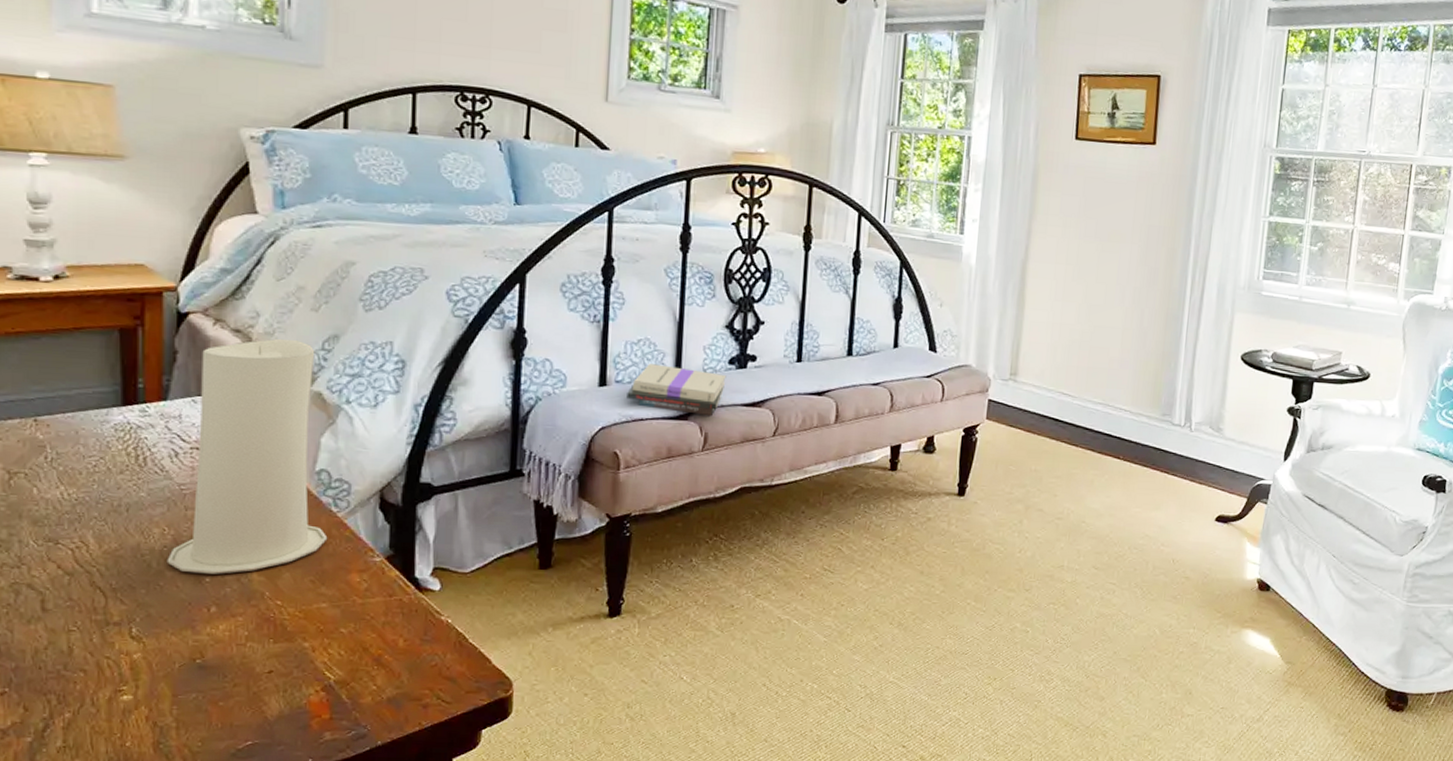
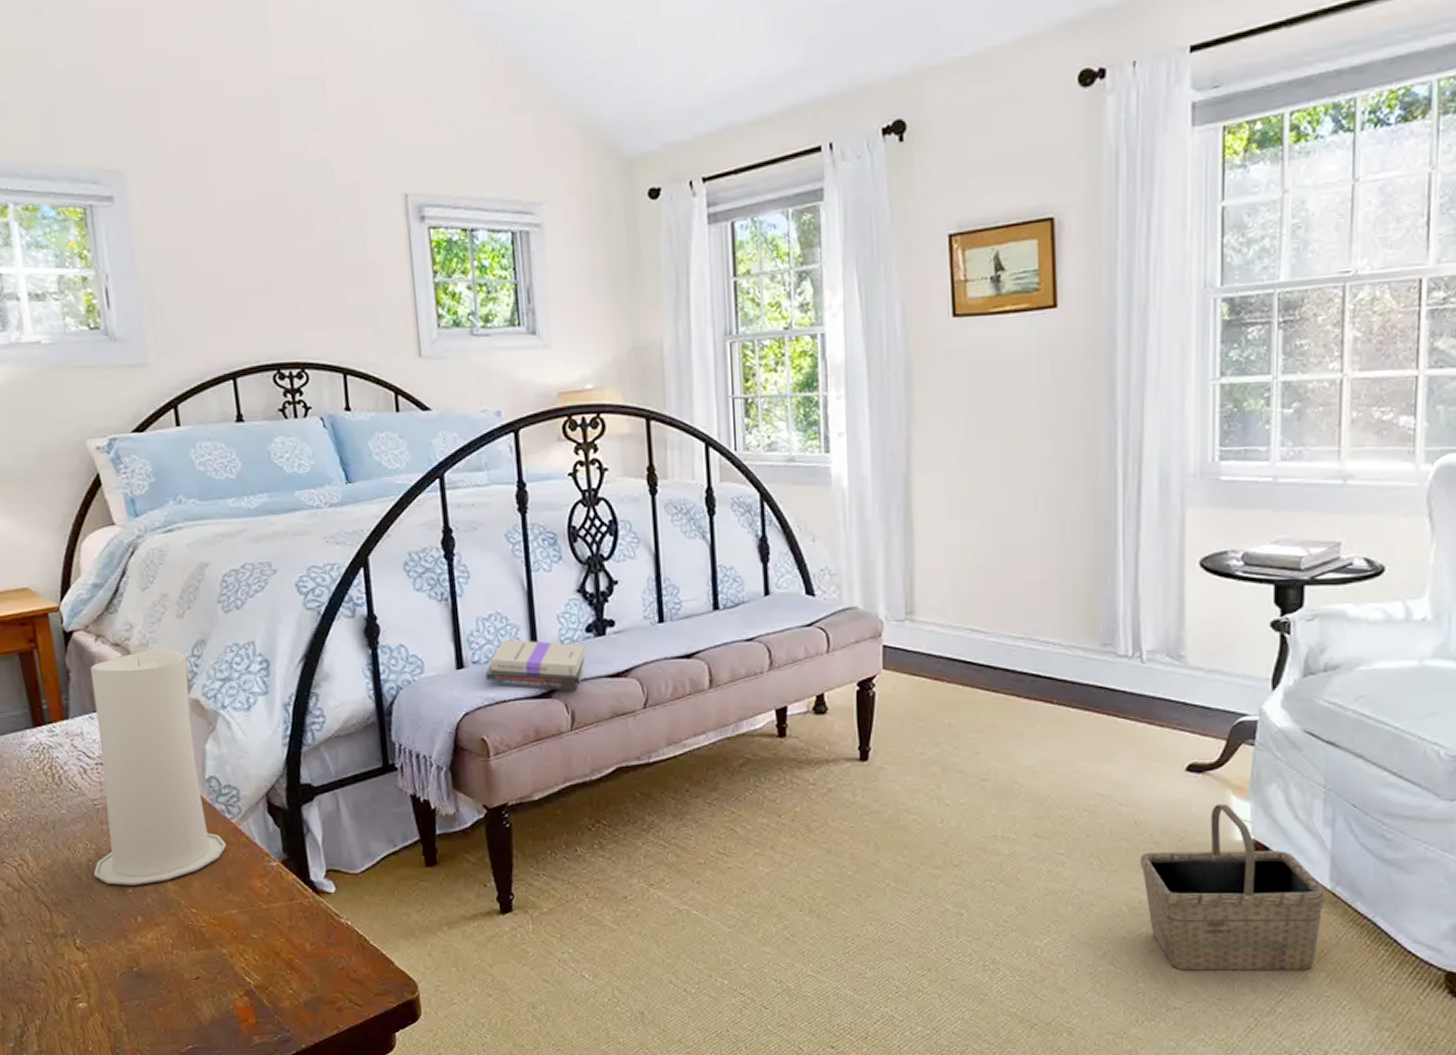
basket: none [1173,549,1309,685] -> present [1139,804,1327,971]

